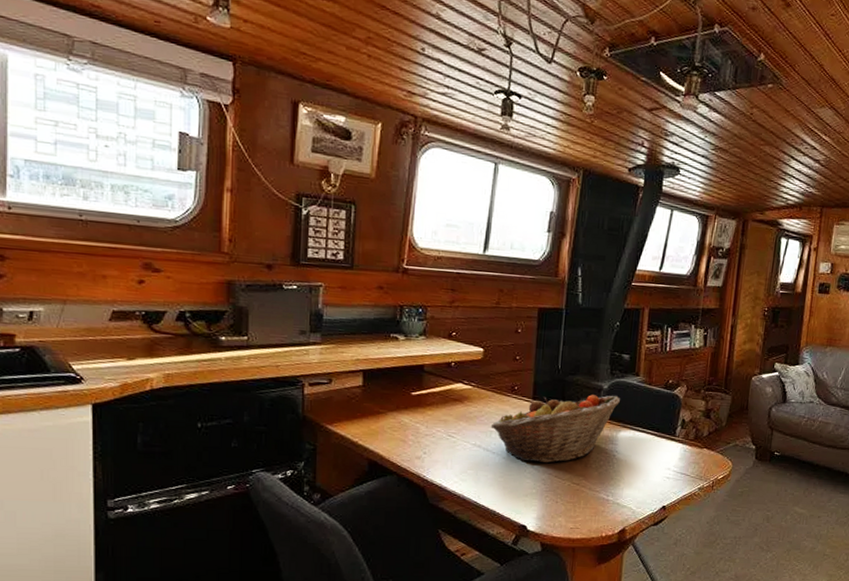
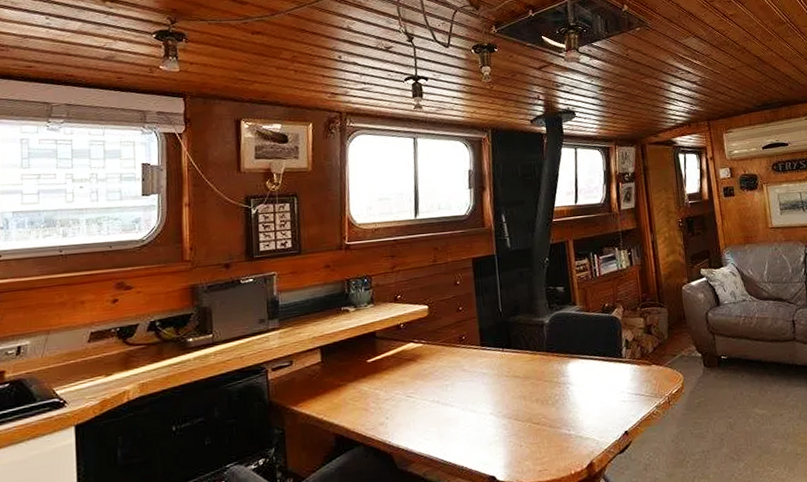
fruit basket: present [490,394,620,464] -> none [445,327,563,410]

